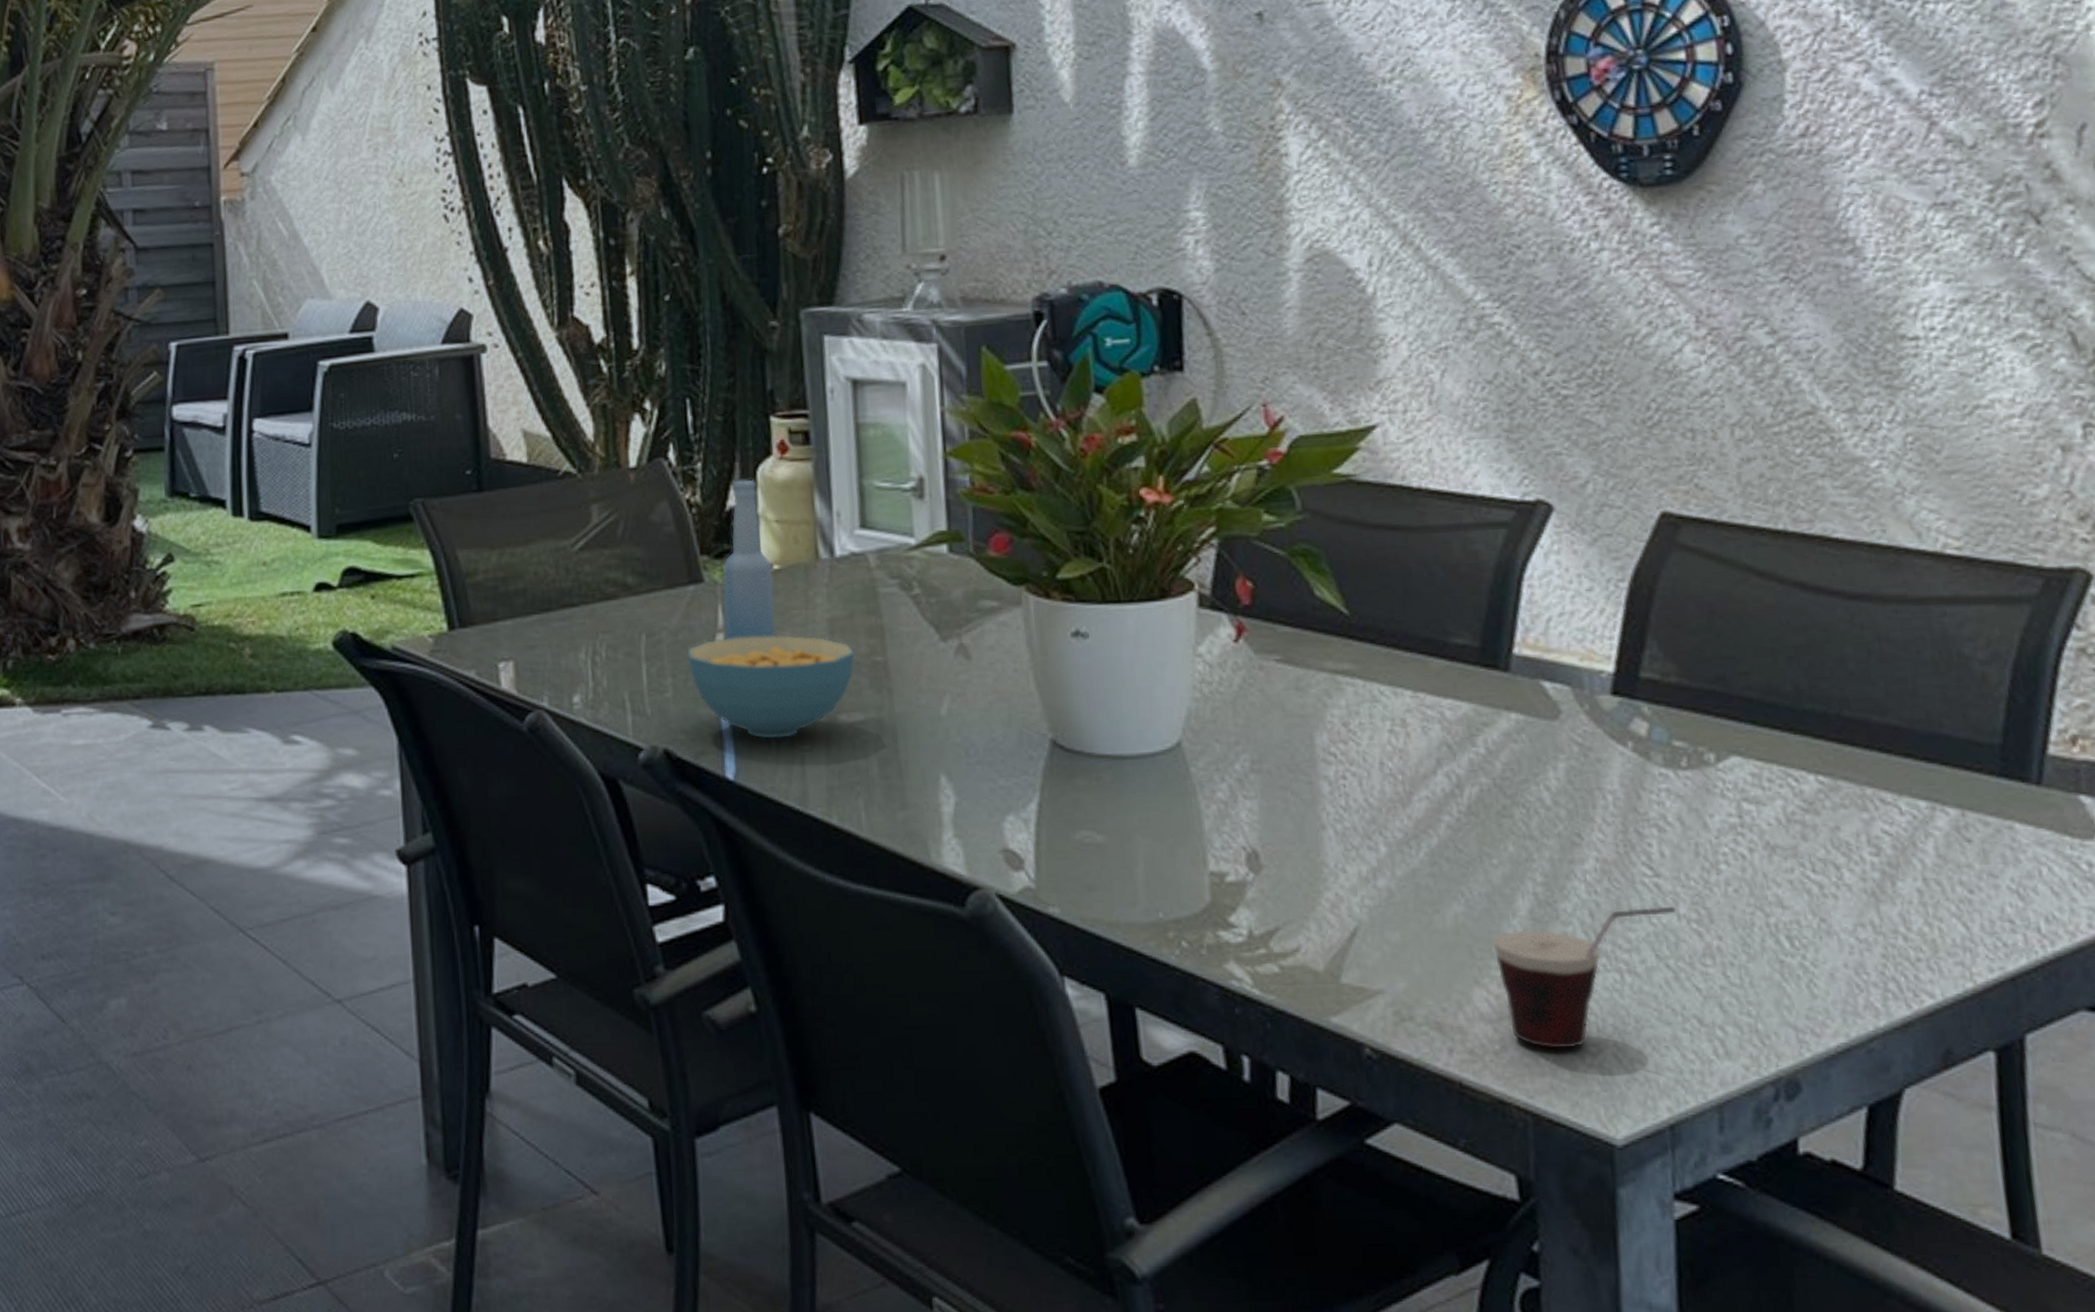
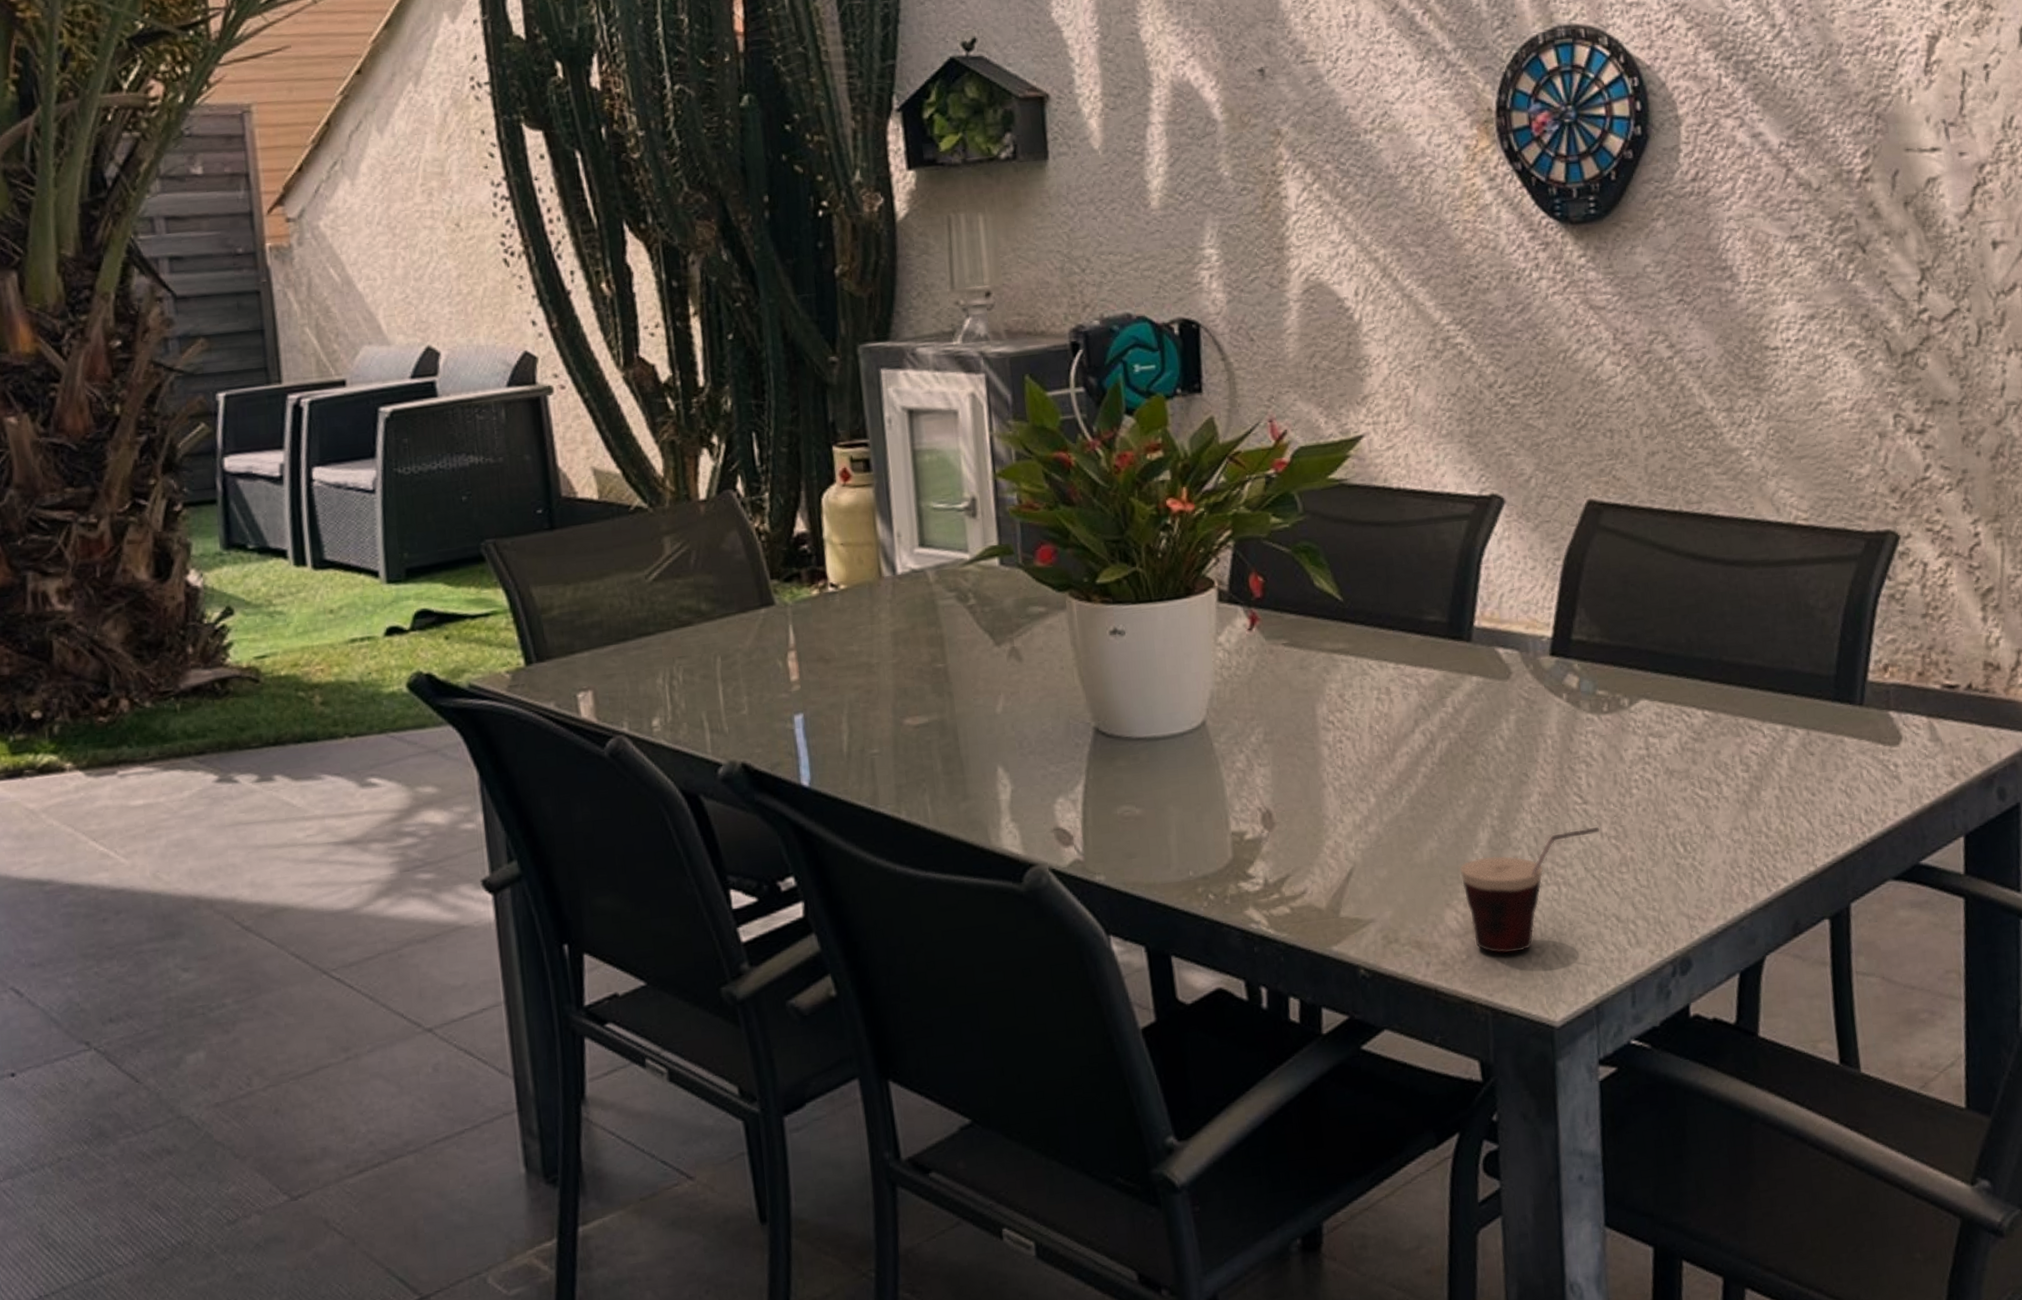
cereal bowl: present [687,634,856,739] -> none [761,649,919,747]
bottle: present [722,479,776,640] -> none [792,506,844,657]

